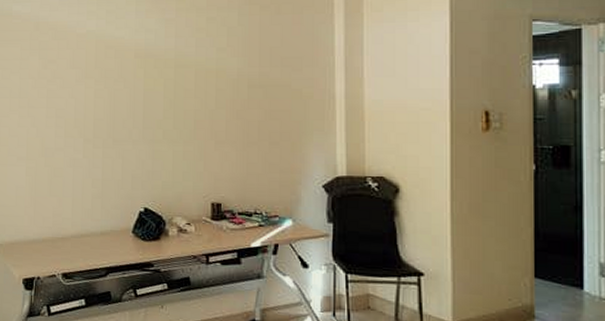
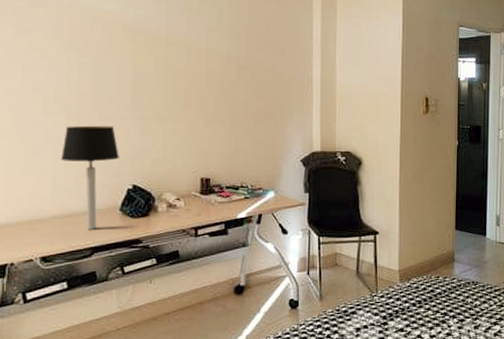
table lamp: none [80,149,131,250] -> present [61,125,119,230]

